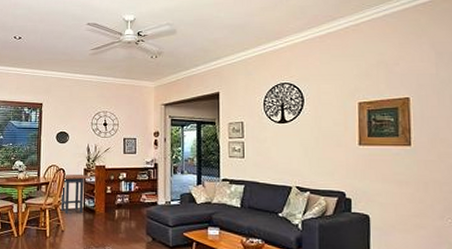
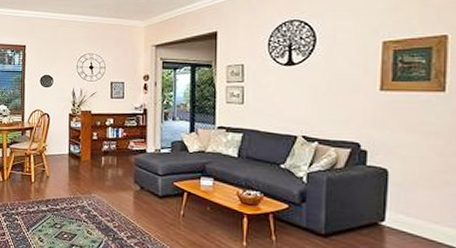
side table: present [61,174,90,215] -> none [46,119,76,160]

